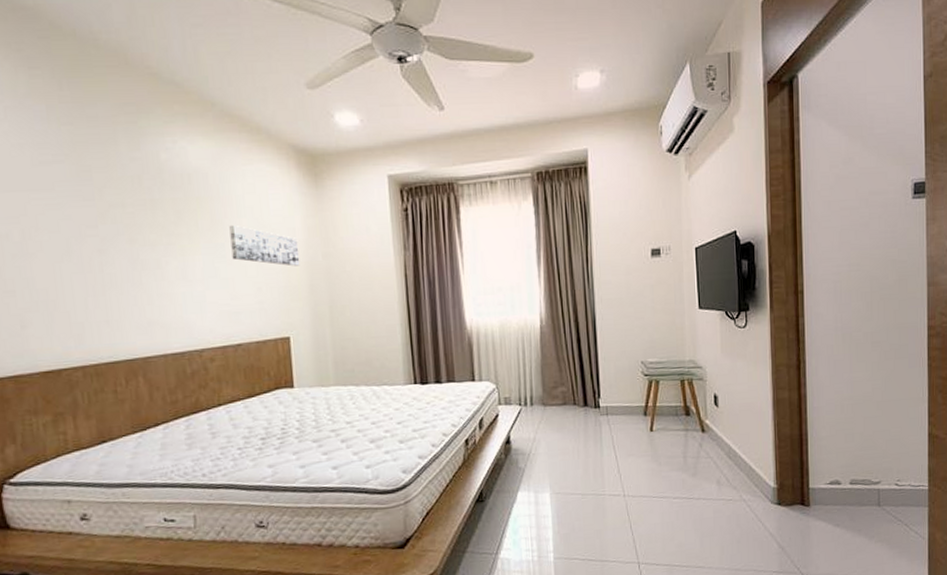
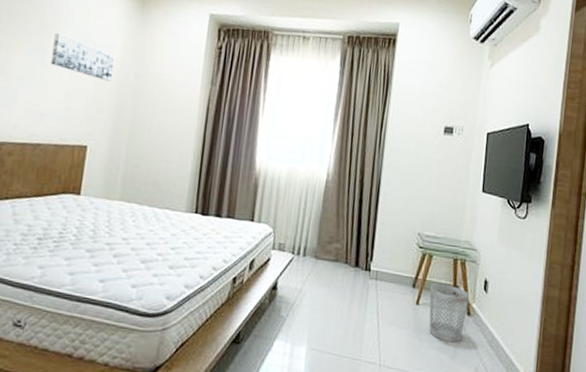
wastebasket: none [661,406,702,462] -> present [429,283,470,343]

